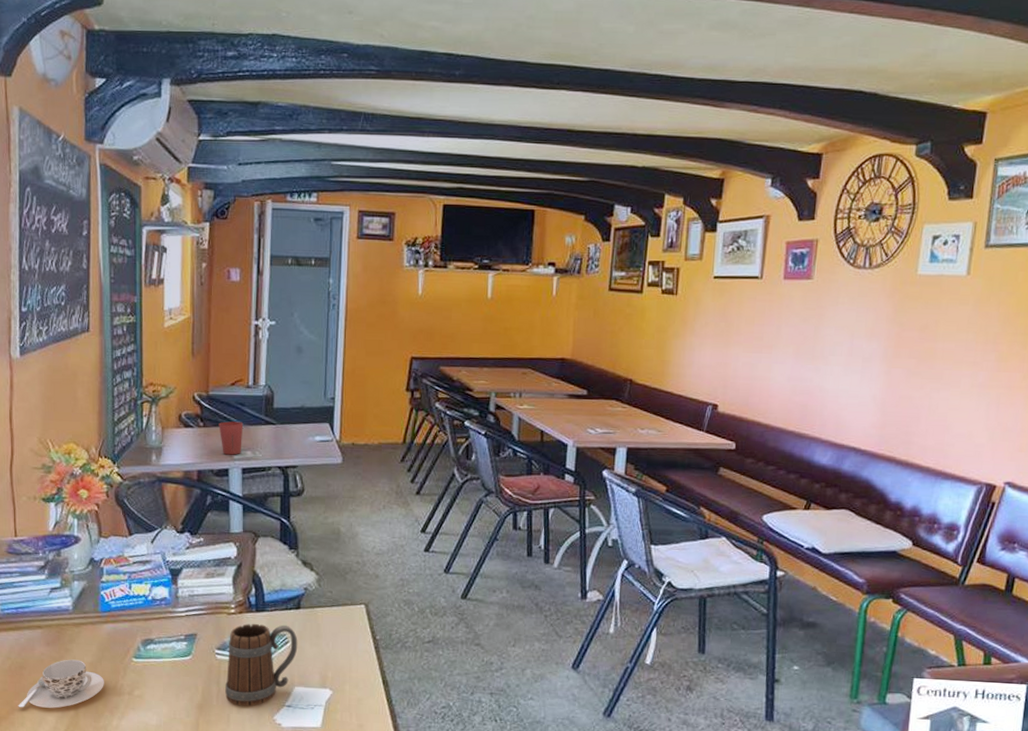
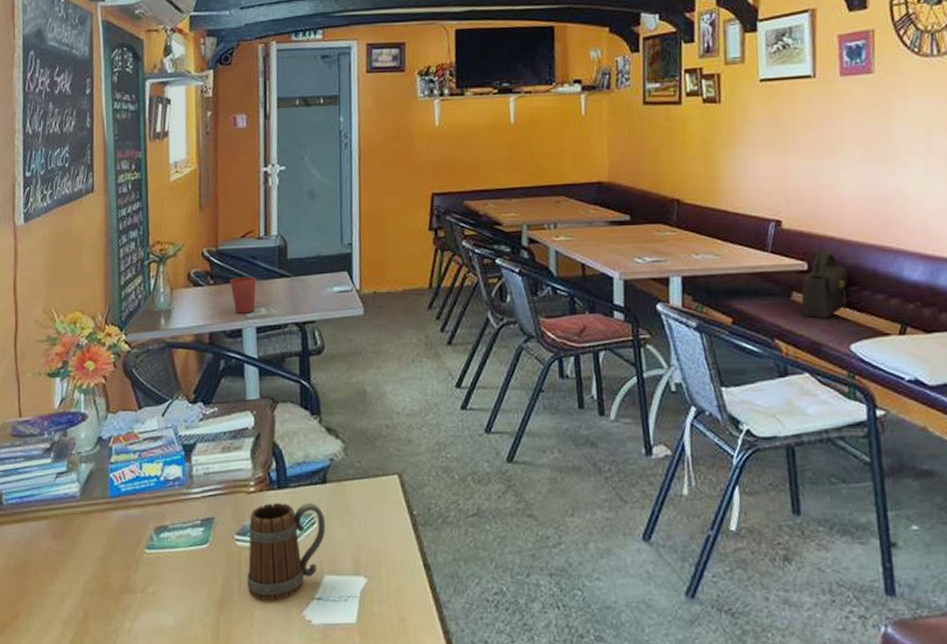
teacup: present [18,659,104,708] -> none [23,553,115,613]
handbag: none [725,433,769,492] -> present [801,249,849,319]

